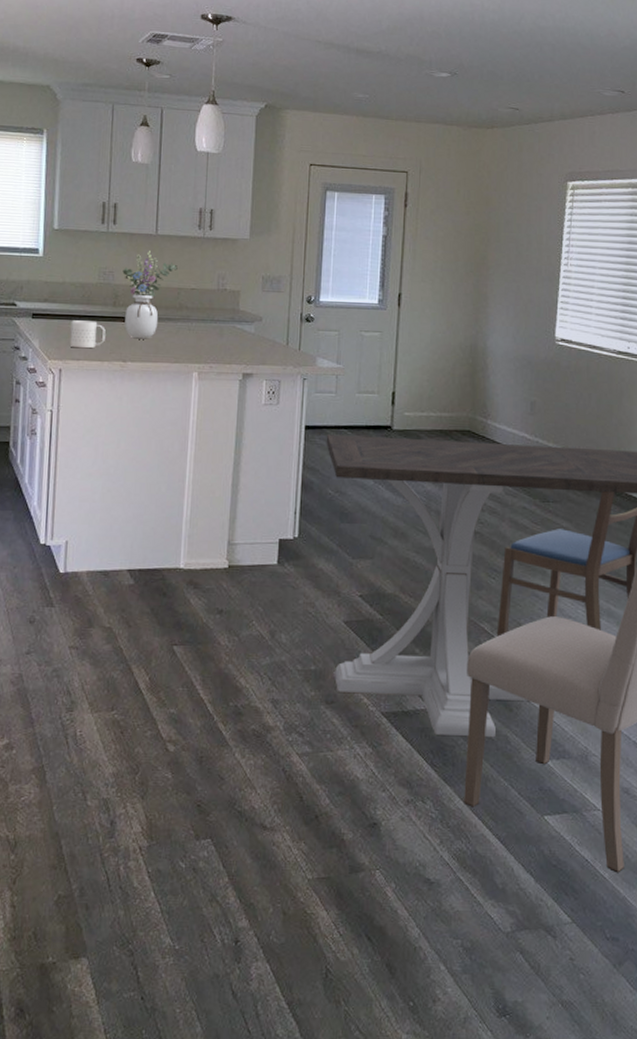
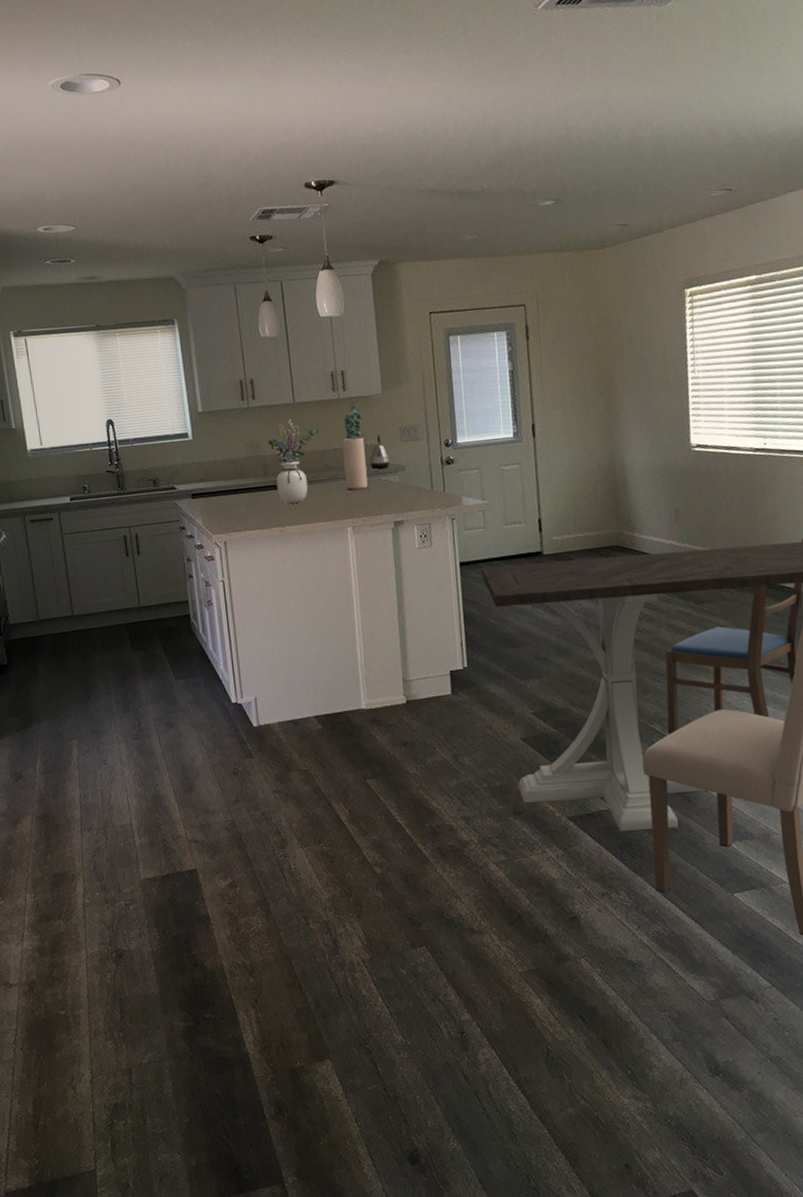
mug: present [69,320,106,349] -> none [228,493,262,521]
vase: none [197,242,225,335] -> present [341,401,368,491]
kettle: none [226,280,249,316] -> present [369,434,391,469]

